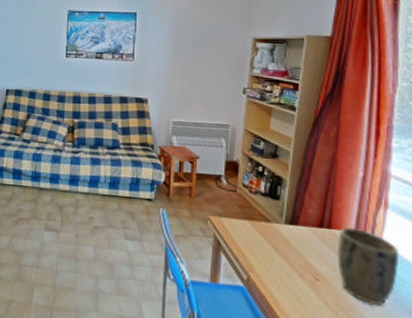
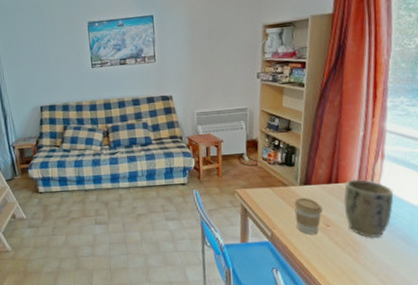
coffee cup: none [277,238,311,288] -> present [294,197,323,235]

